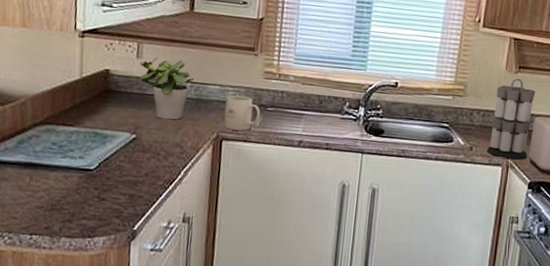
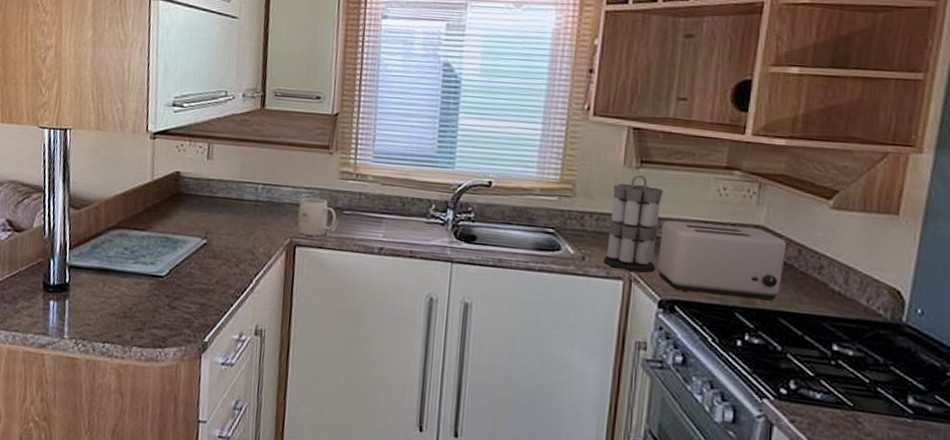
potted plant: present [139,57,195,120] -> none [210,157,266,225]

